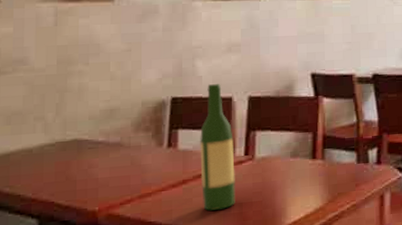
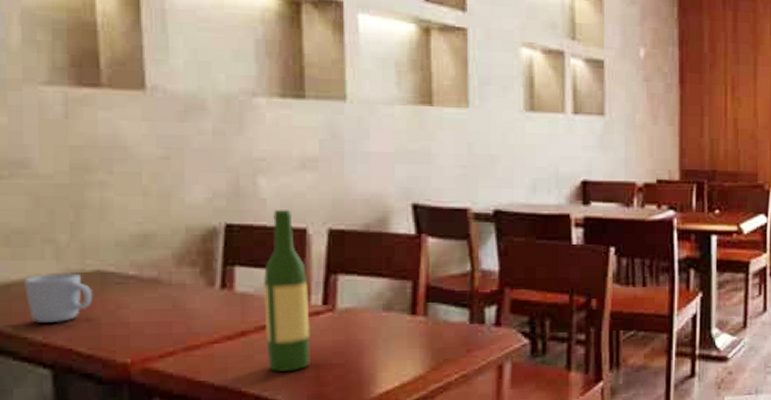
mug: none [20,142,72,183] -> present [24,273,93,323]

